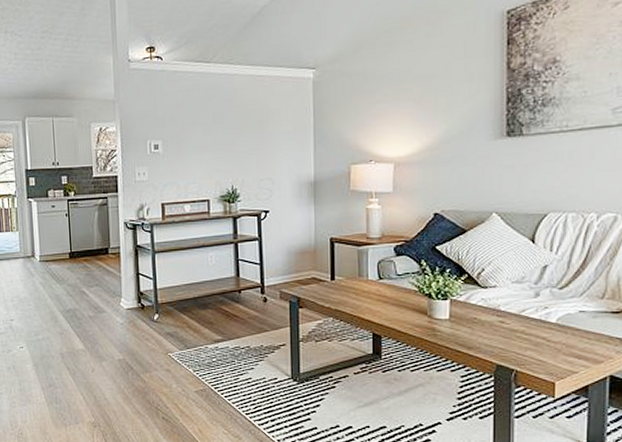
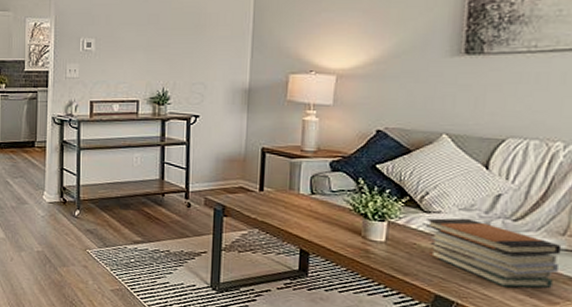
book stack: none [483,290,602,351] -> present [425,218,562,288]

